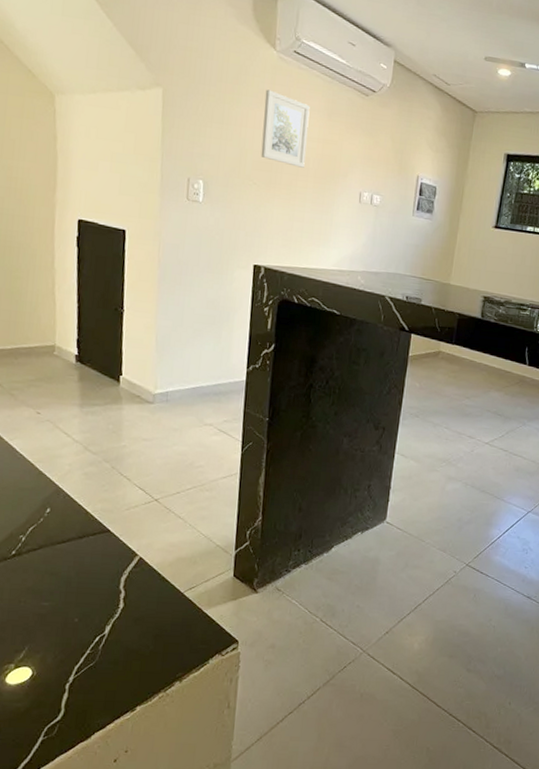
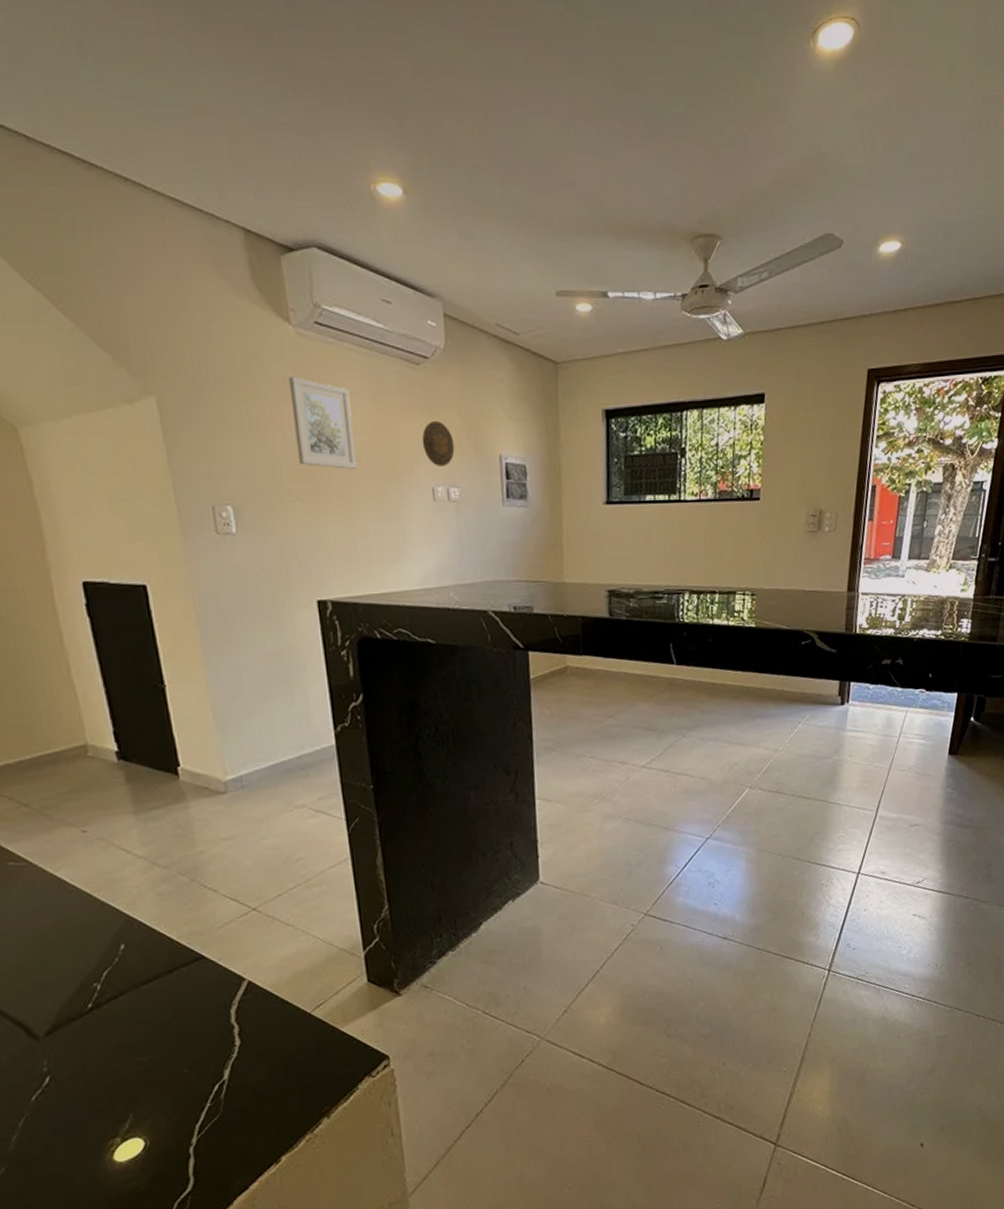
decorative plate: none [358,141,384,177] -> present [421,421,455,466]

